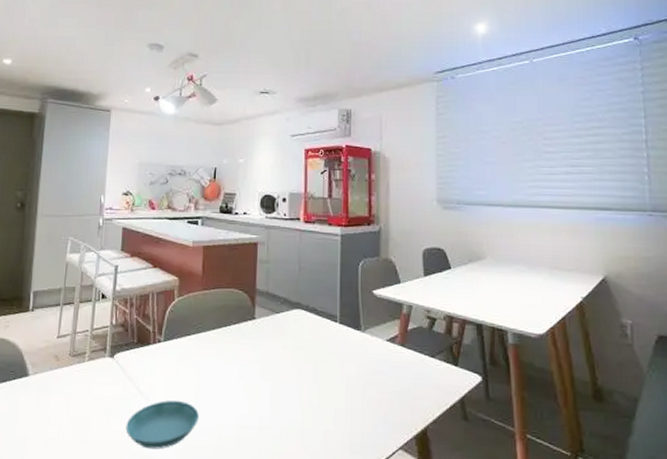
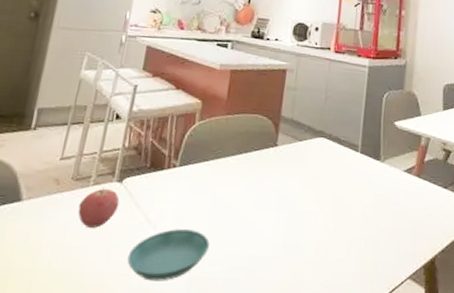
apple: none [77,363,113,400] -> present [78,188,120,228]

